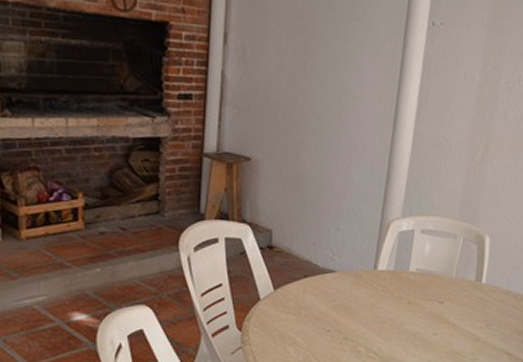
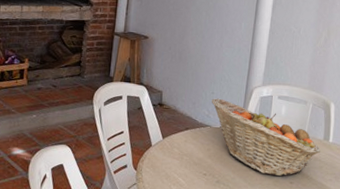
fruit basket: none [337,236,471,328] -> present [212,98,321,177]

